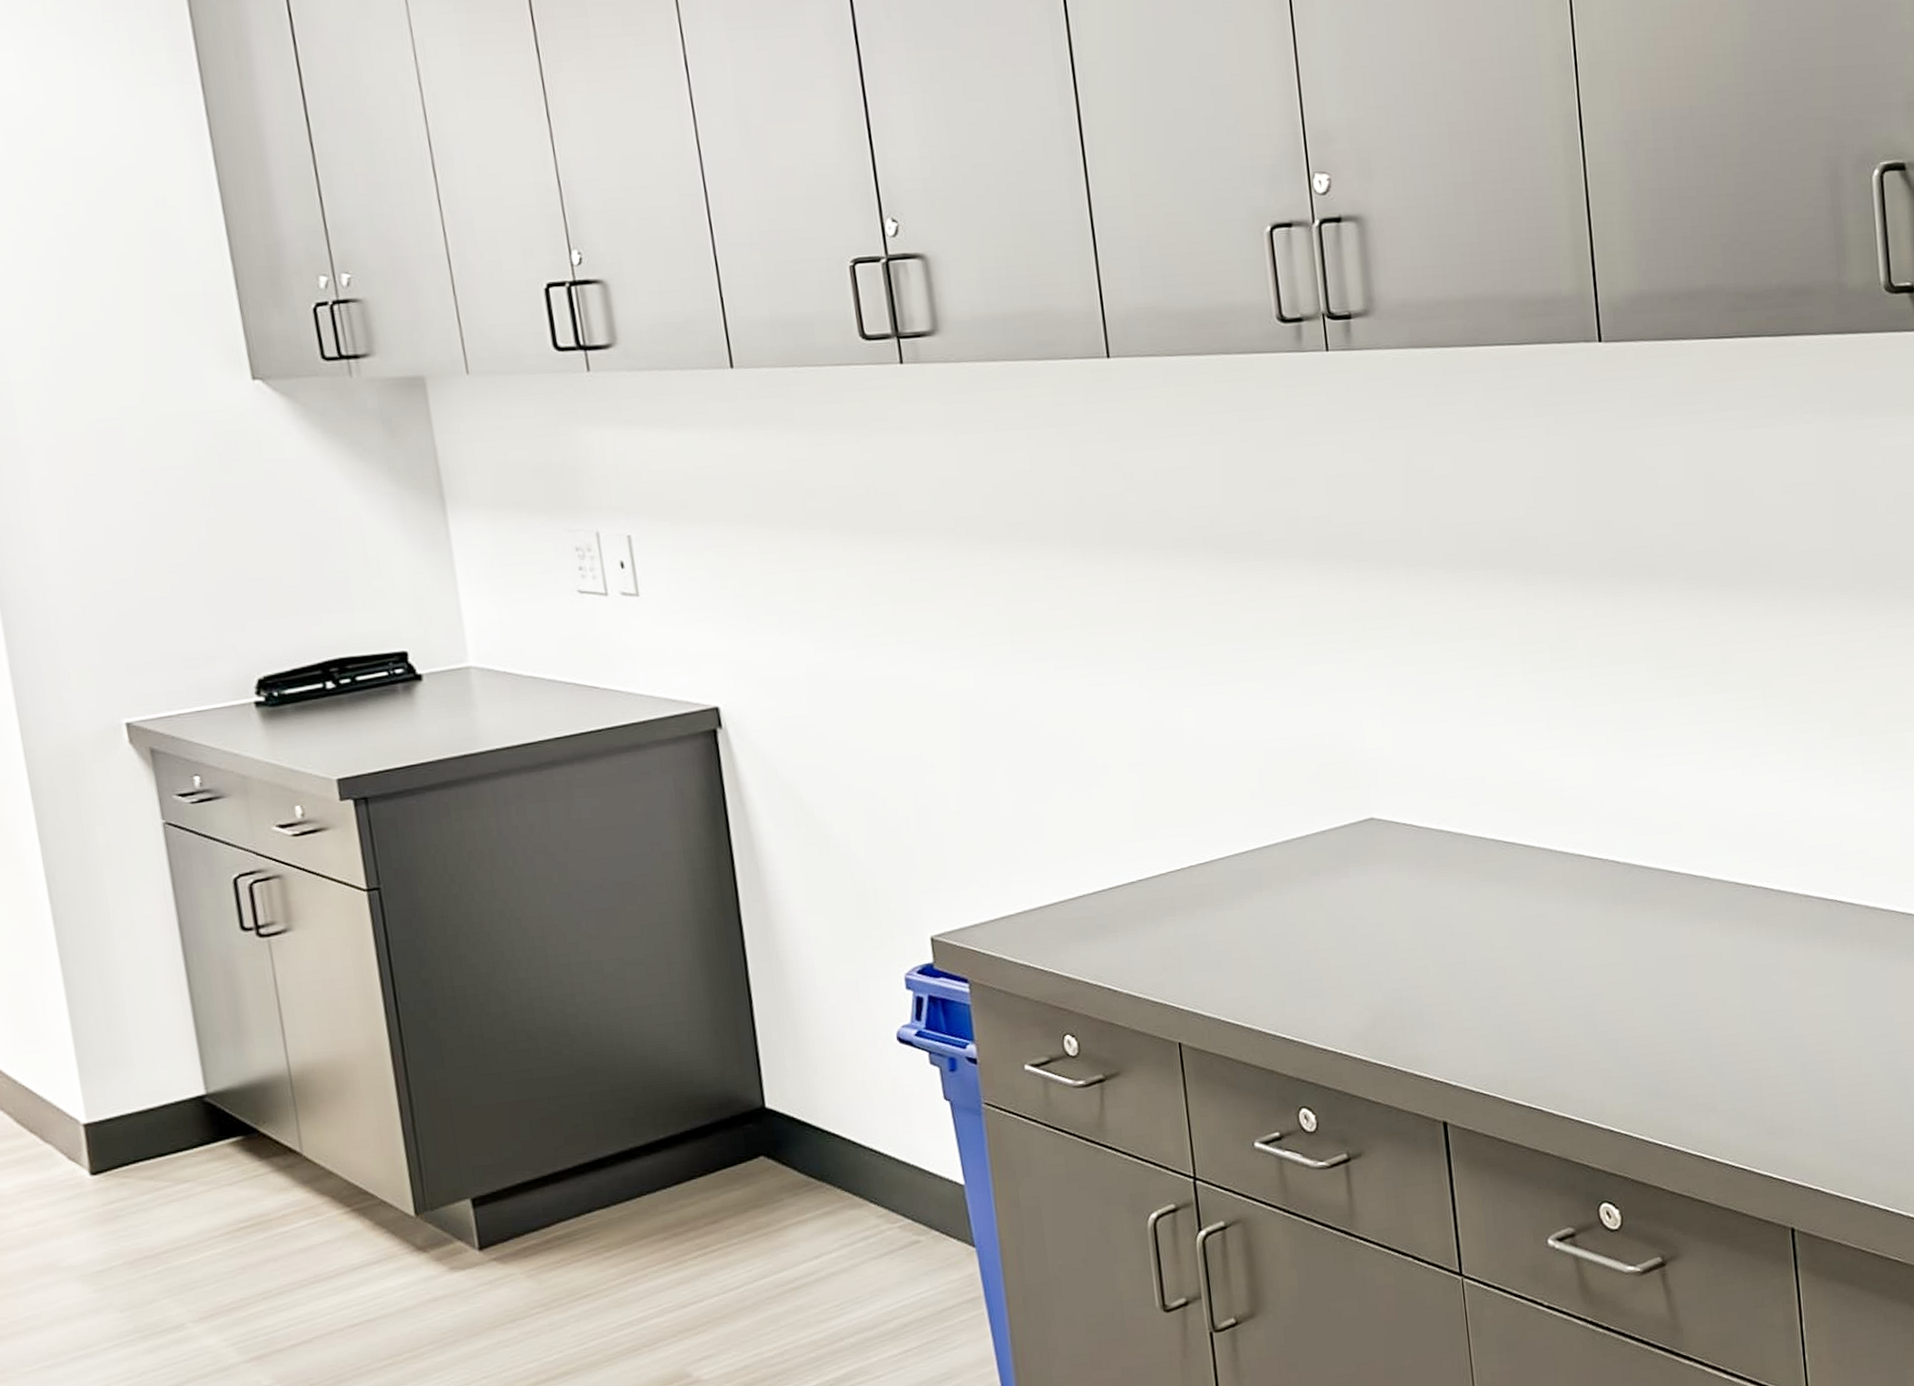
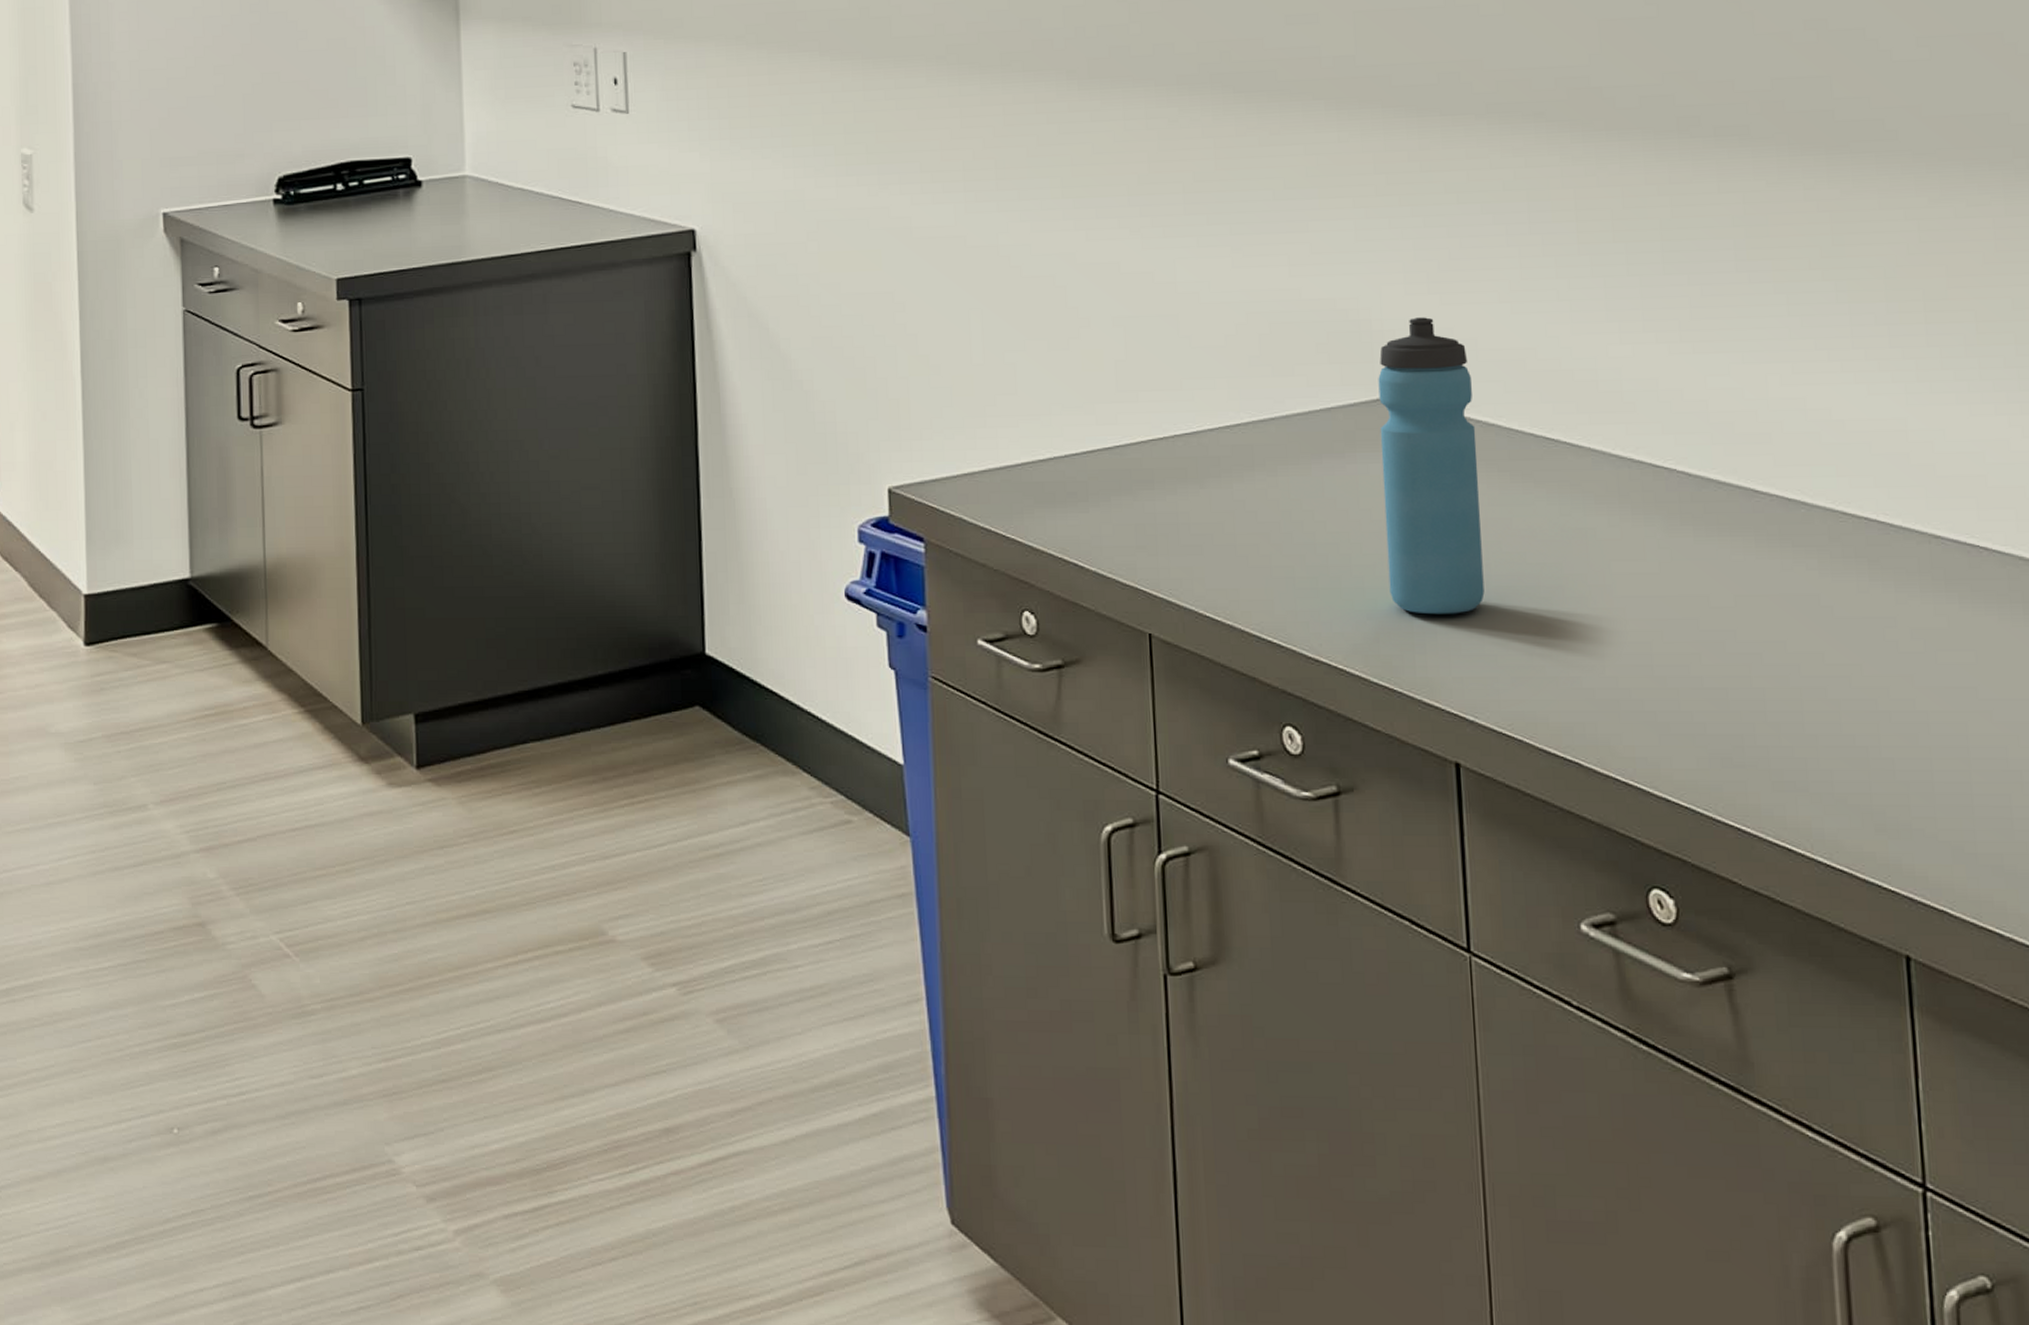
water bottle: none [1363,745,1461,1001] -> present [1378,317,1485,615]

